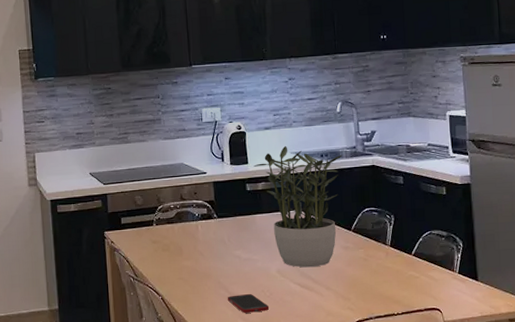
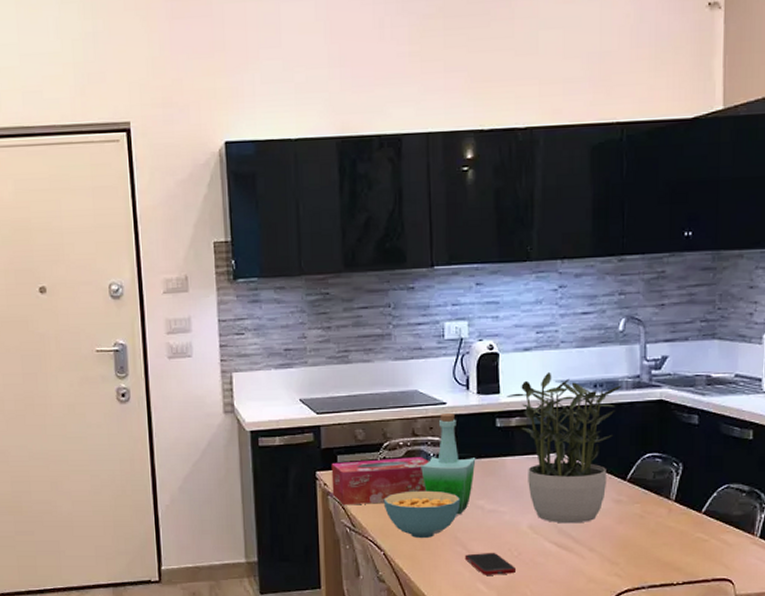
tissue box: none [116,217,195,259] -> present [331,457,429,506]
cereal bowl: none [159,244,222,285] -> present [383,490,461,539]
bottle: none [188,181,232,264] -> present [421,413,476,515]

